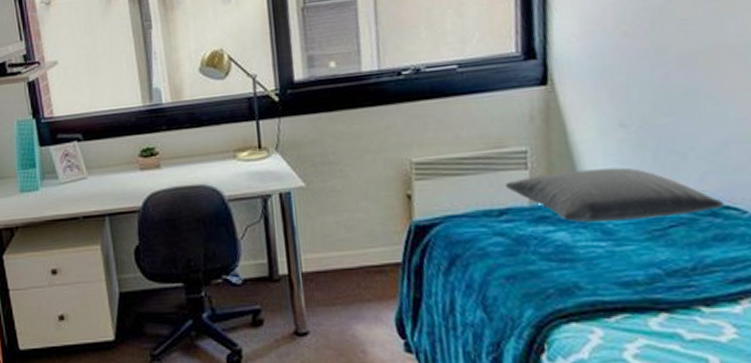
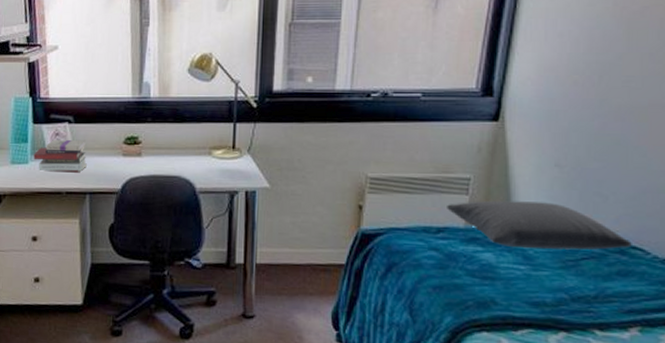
books: none [43,157,102,196] -> present [33,139,87,173]

